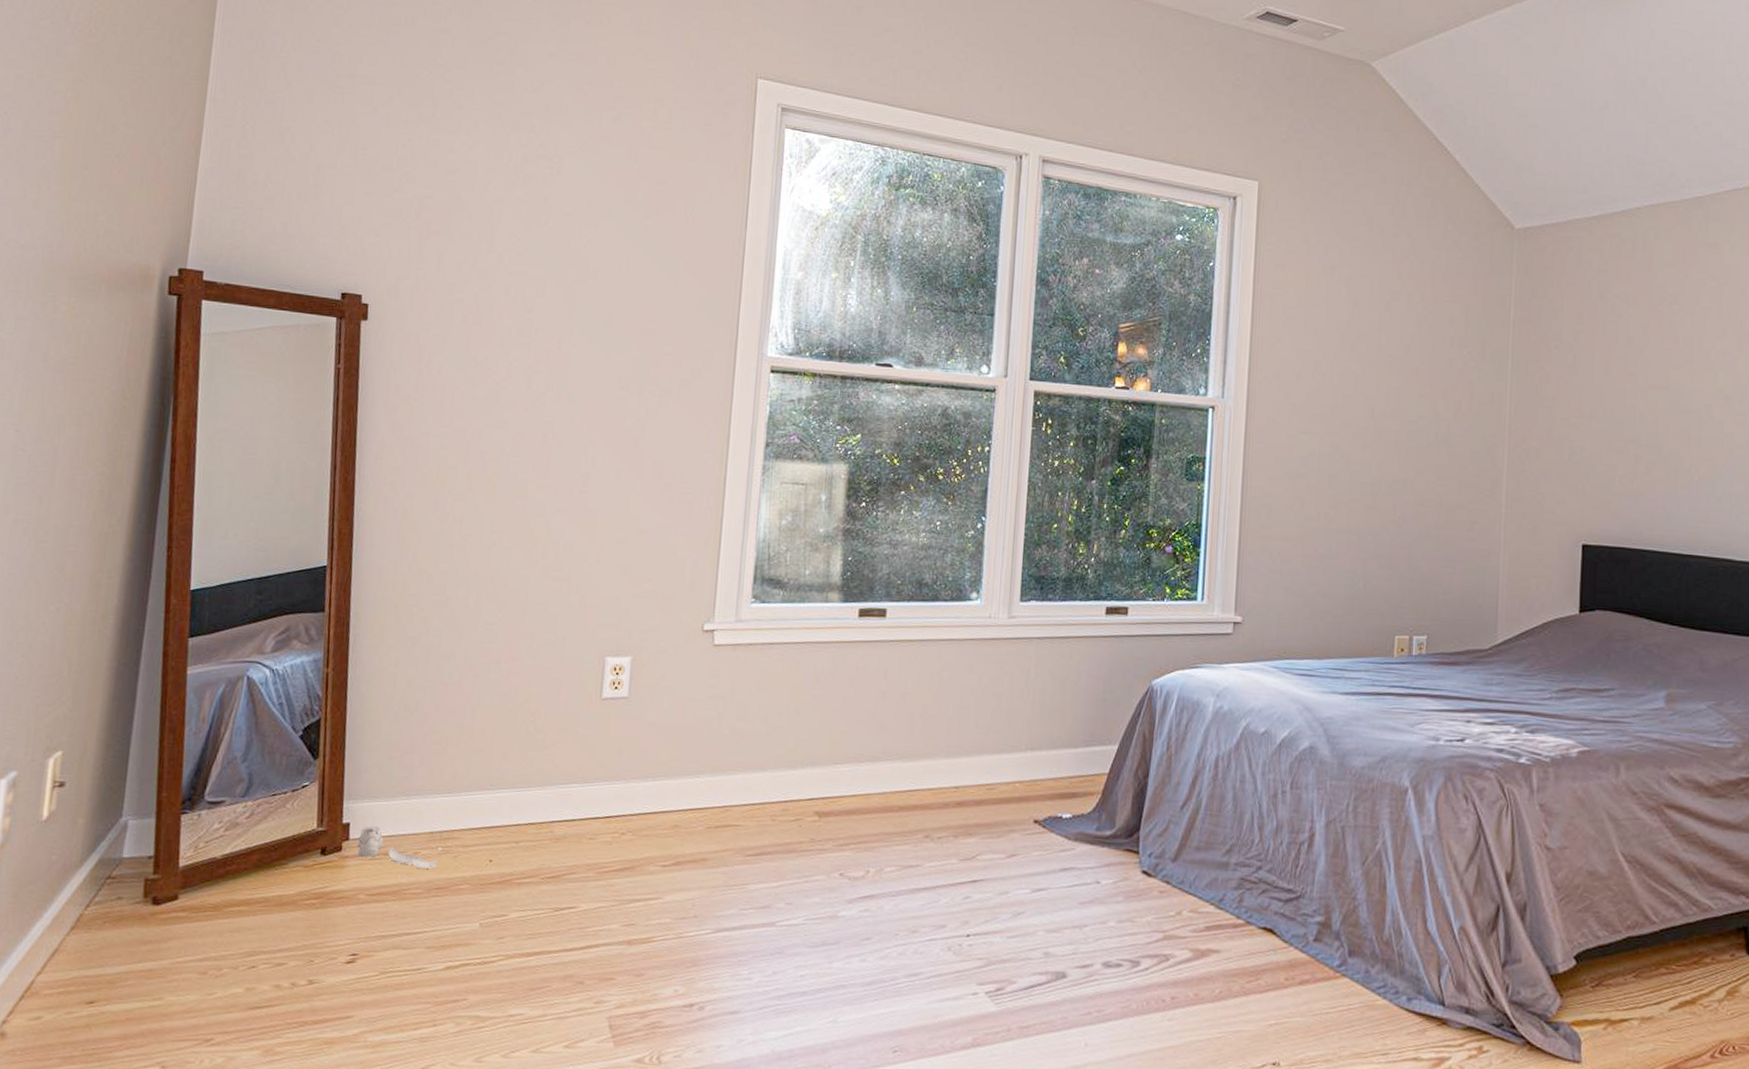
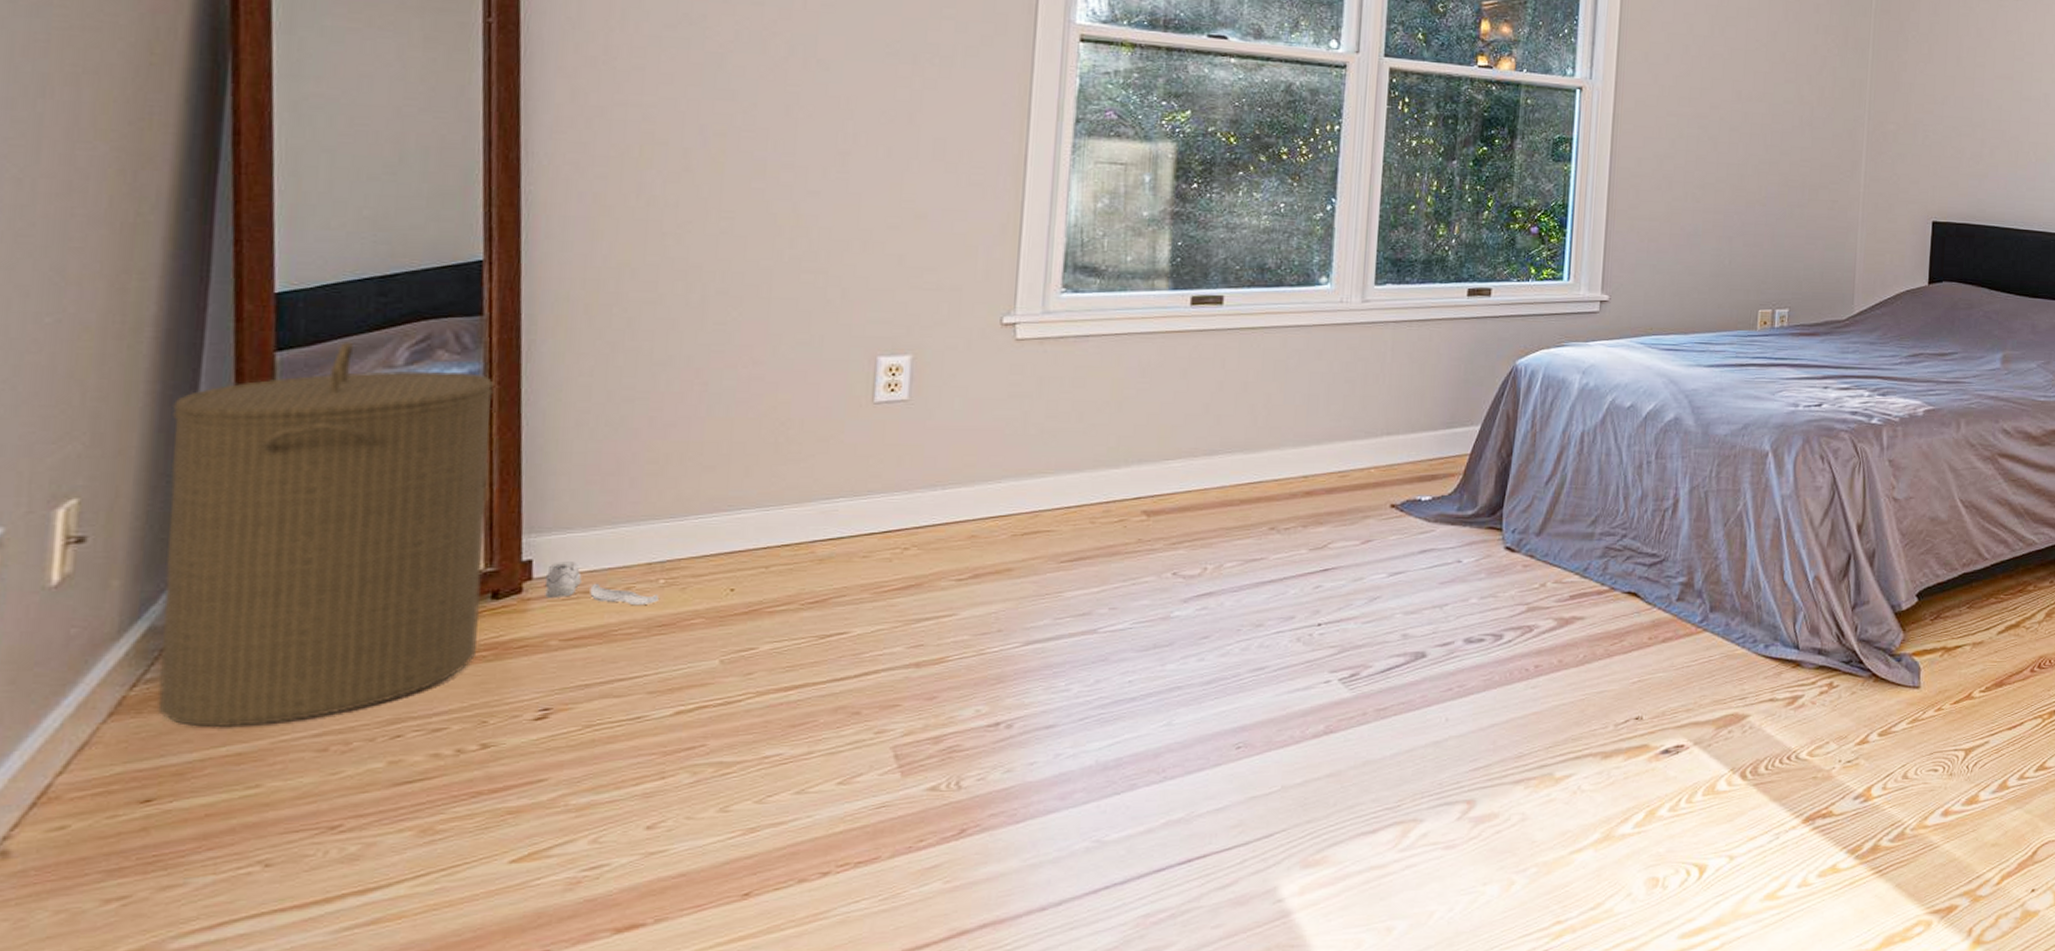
laundry hamper: none [101,631,330,947] -> present [158,341,494,728]

